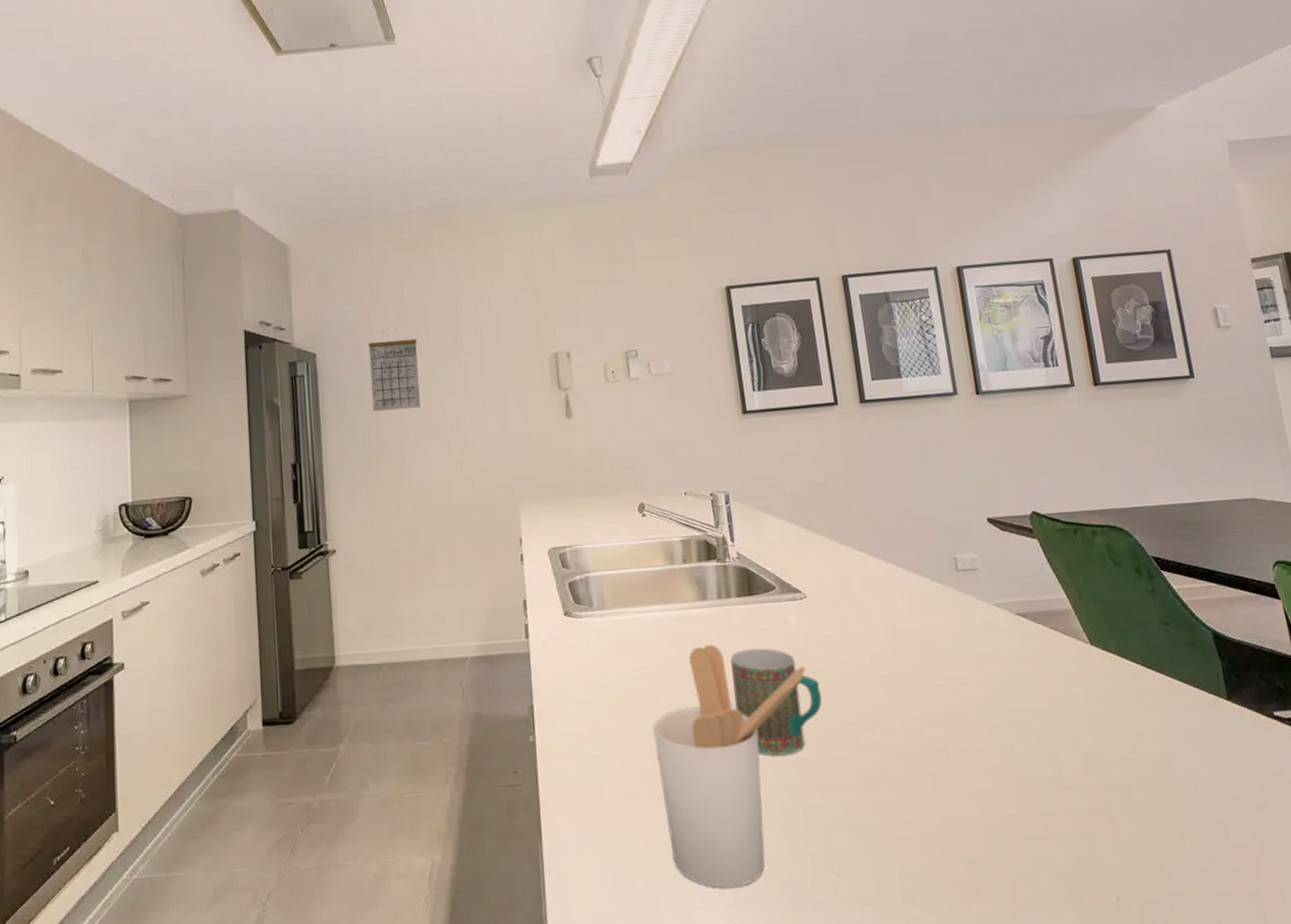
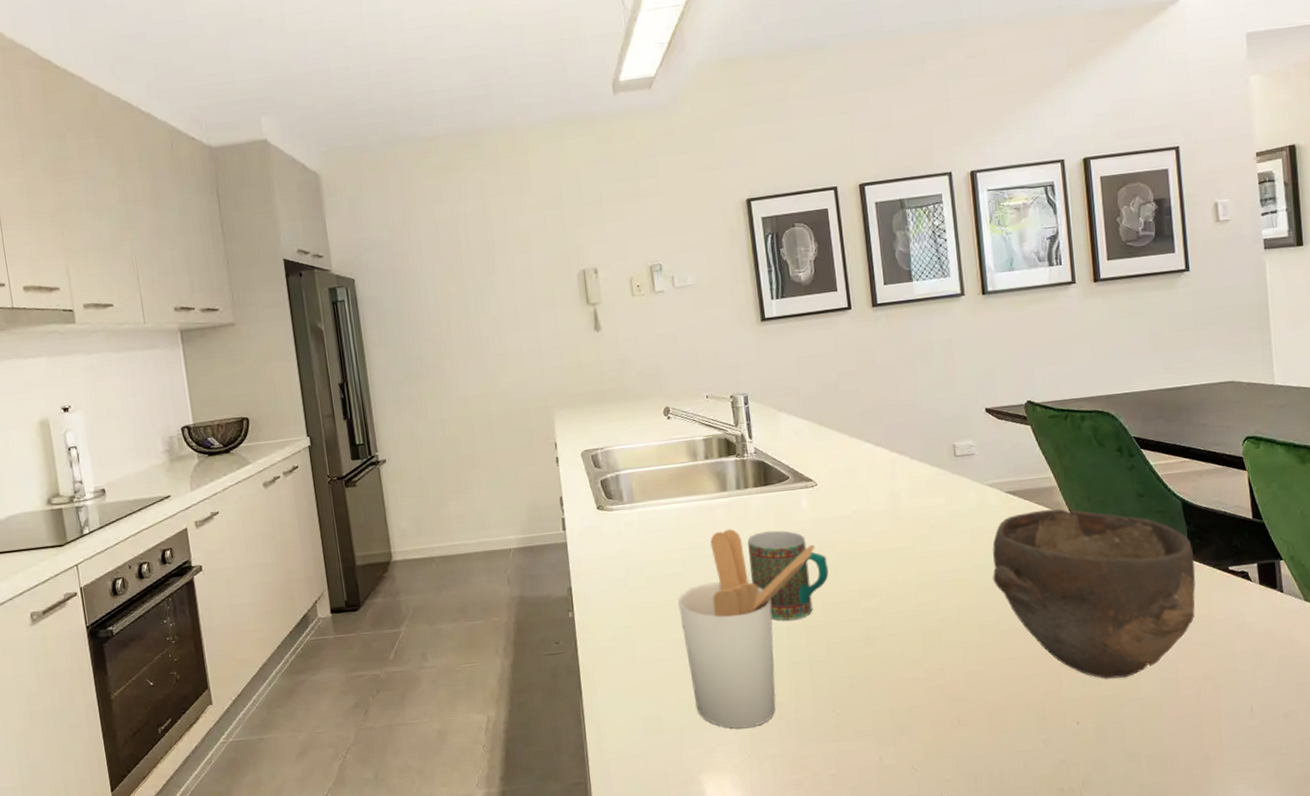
calendar: present [368,325,421,412] -> none [404,249,457,332]
bowl: none [1004,635,1241,844] -> present [992,509,1196,679]

